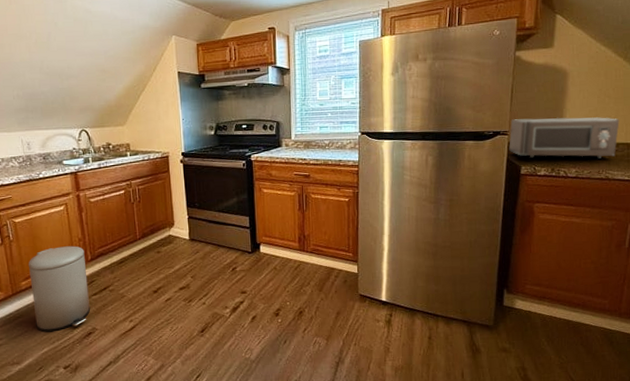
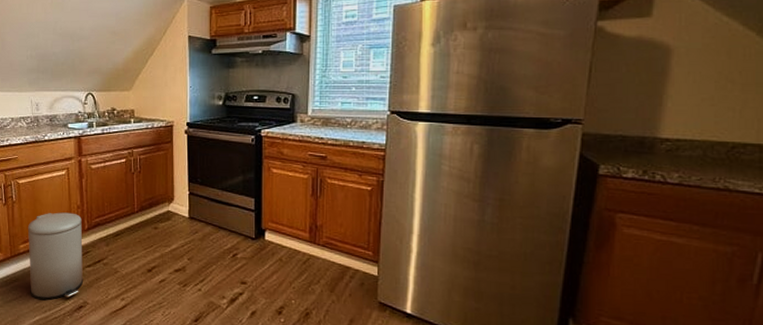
microwave: present [509,117,620,159] -> none [583,105,748,162]

